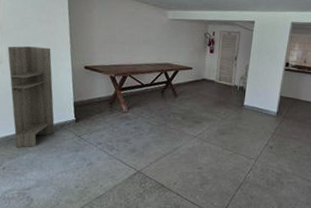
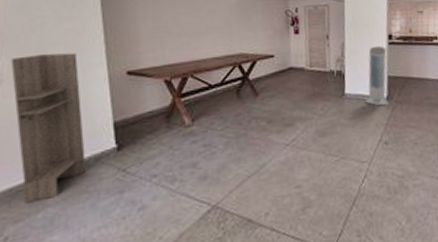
air purifier: none [259,70,283,119] -> present [365,45,389,106]

